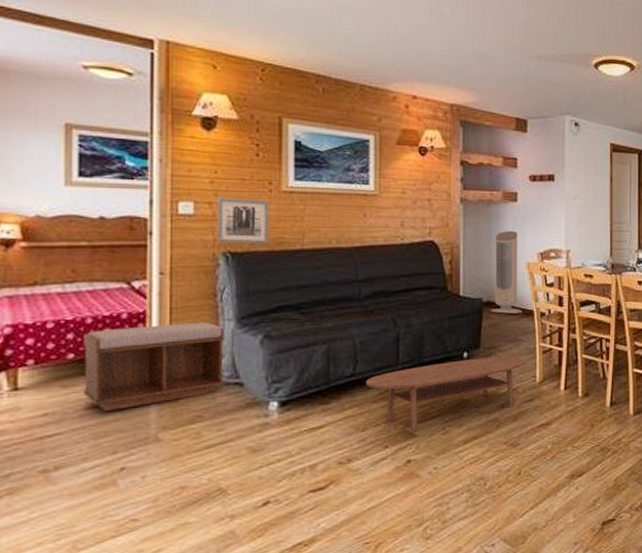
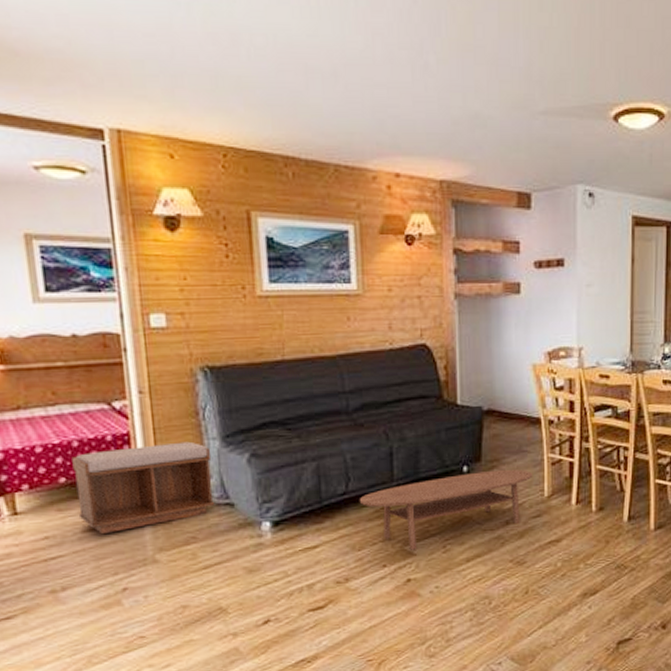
wall art: present [217,197,270,244] -> none [189,306,248,358]
air purifier: present [490,230,523,314] -> none [492,327,529,423]

